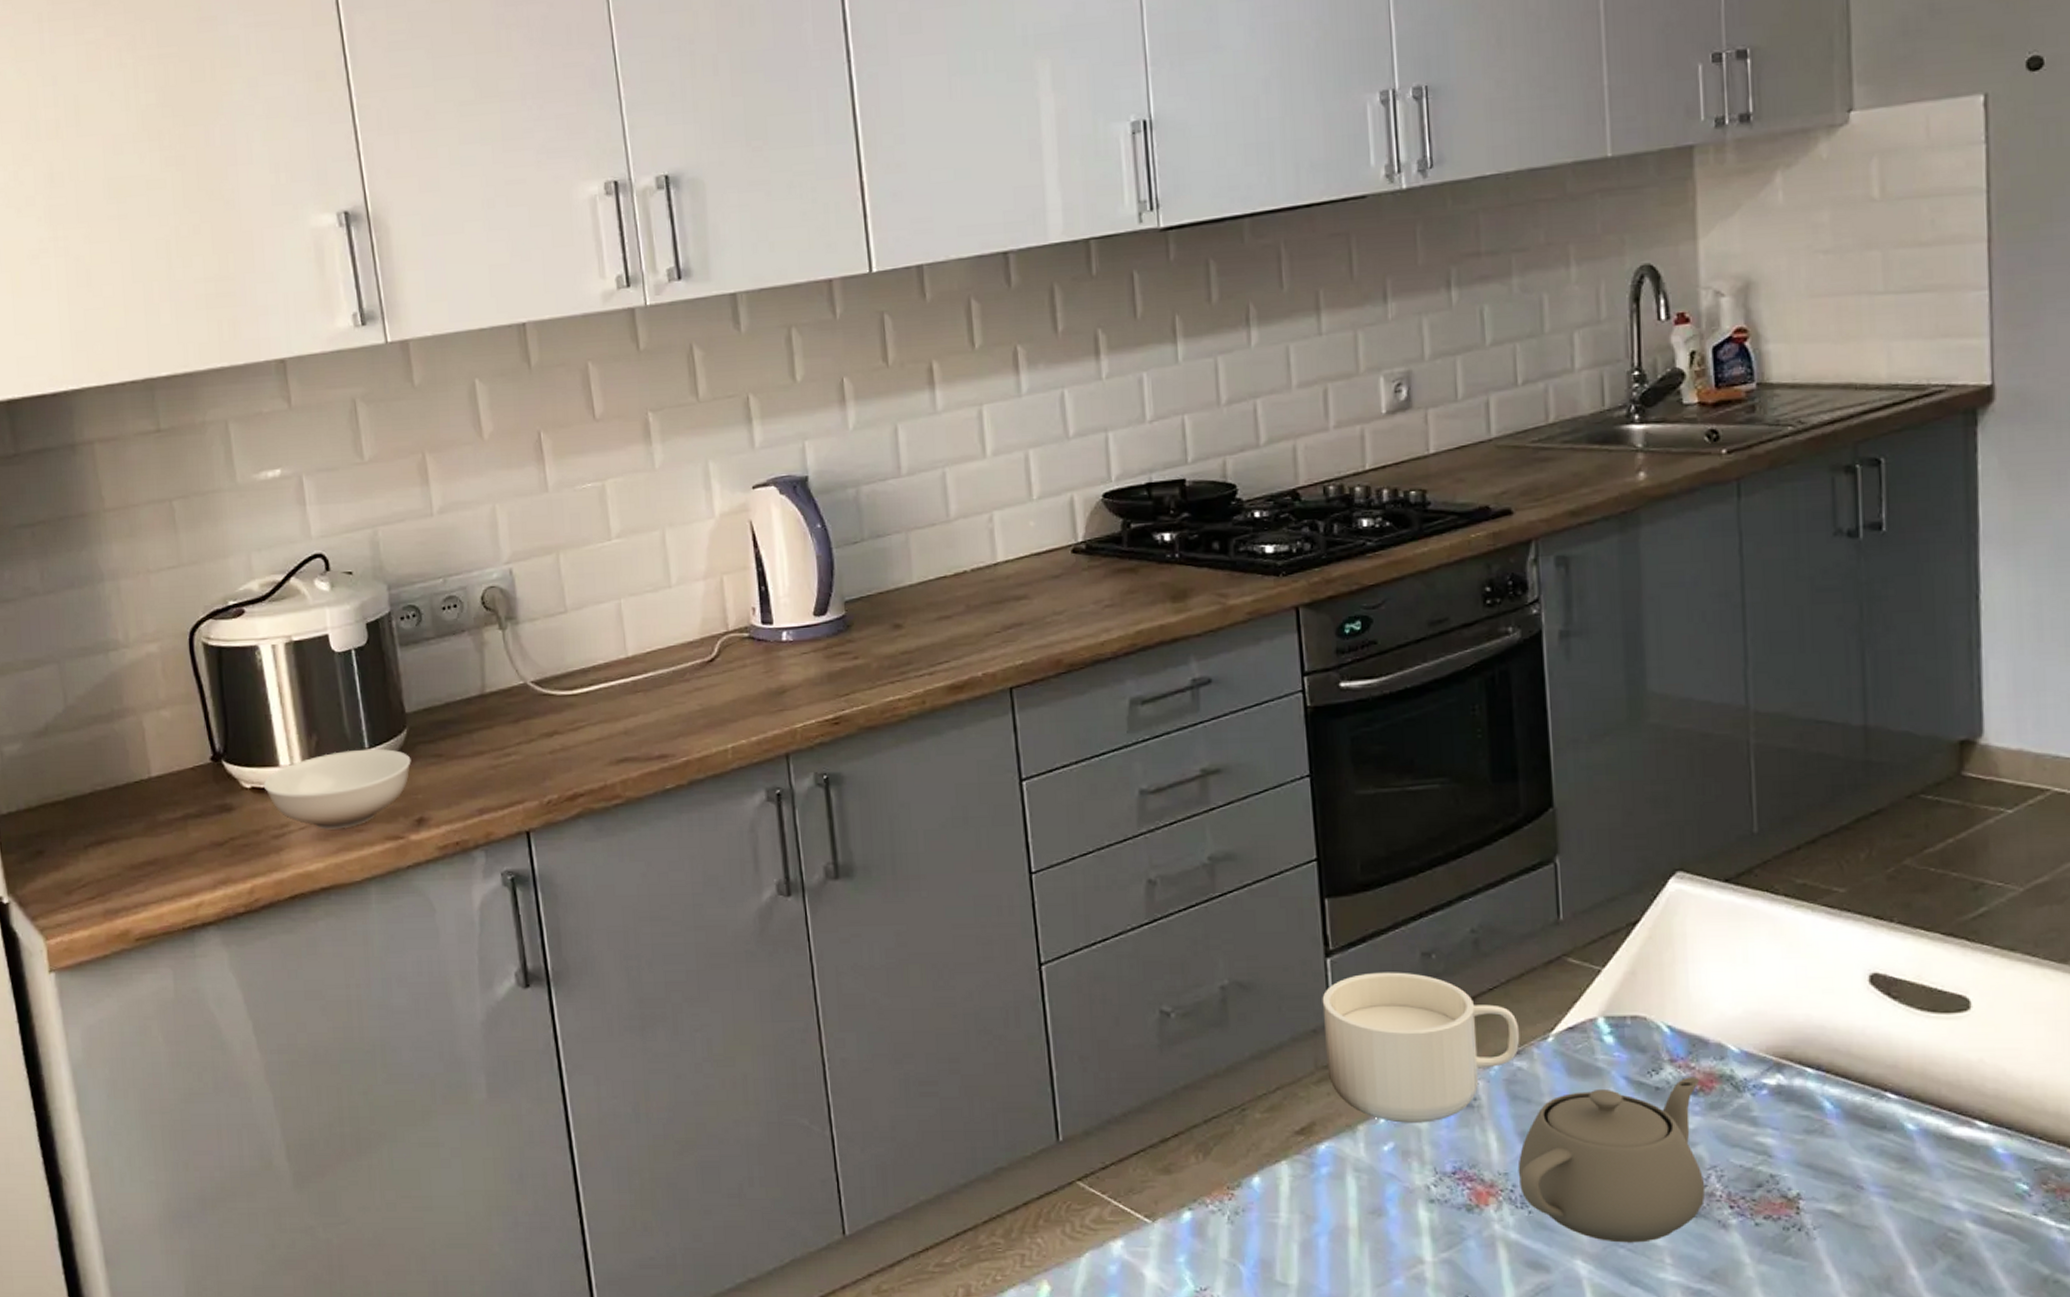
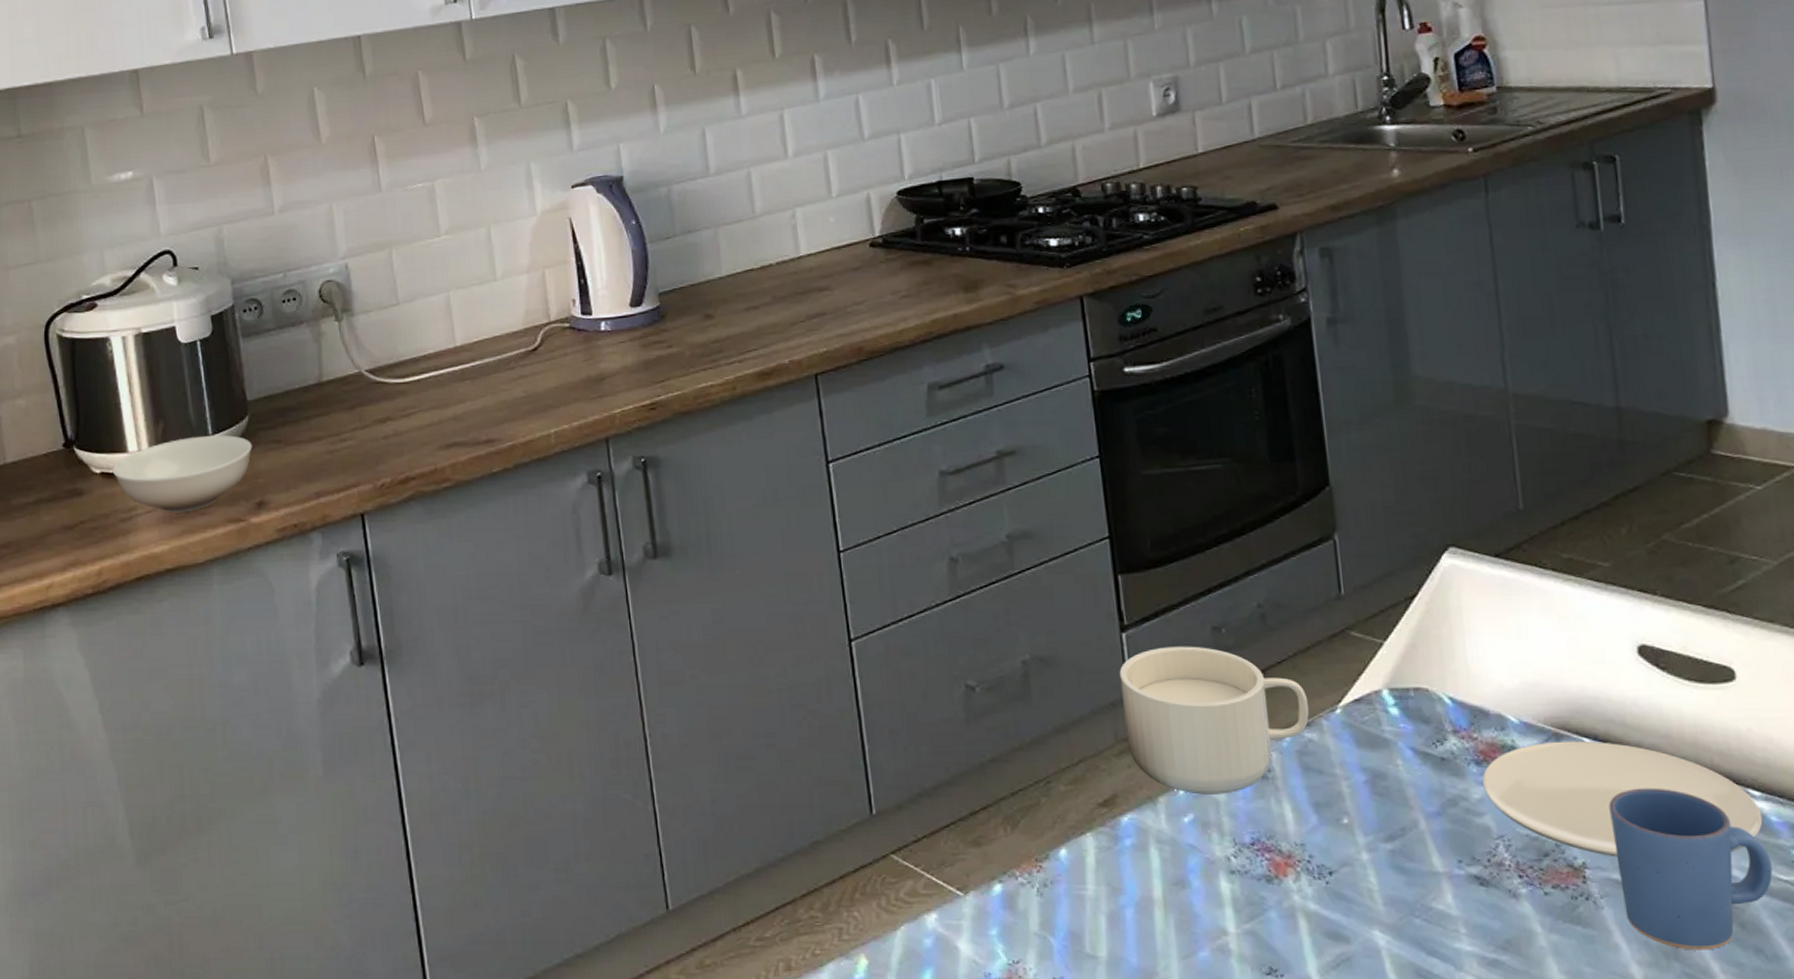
teapot: present [1517,1077,1706,1243] -> none [1313,747,1495,913]
plate: none [1697,1070,1988,1189] -> present [1482,740,1763,858]
mug: none [1828,1118,1996,1282] -> present [1609,787,1773,950]

